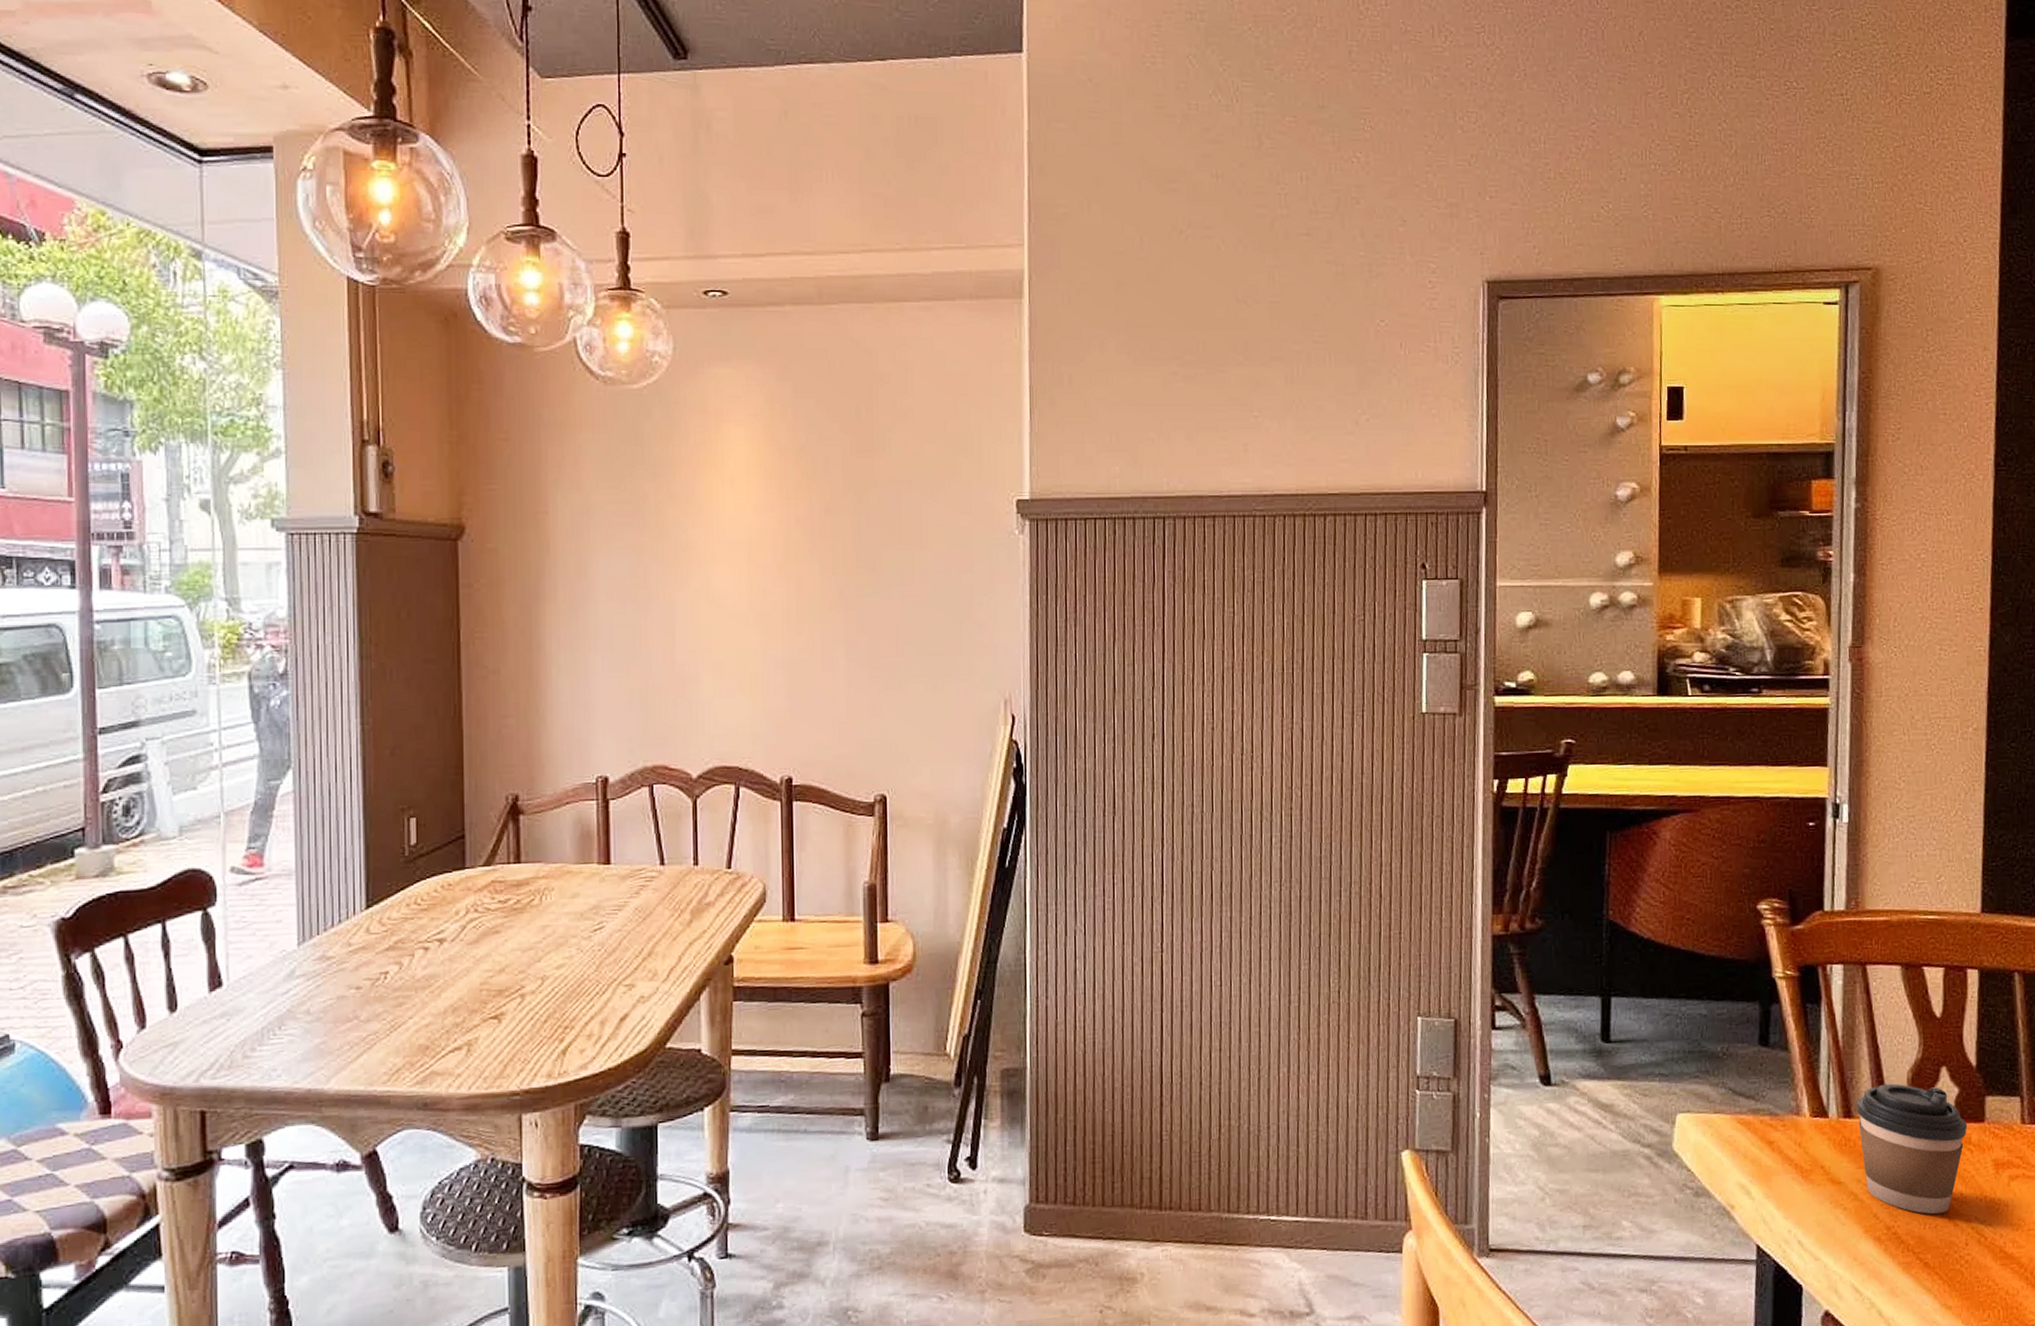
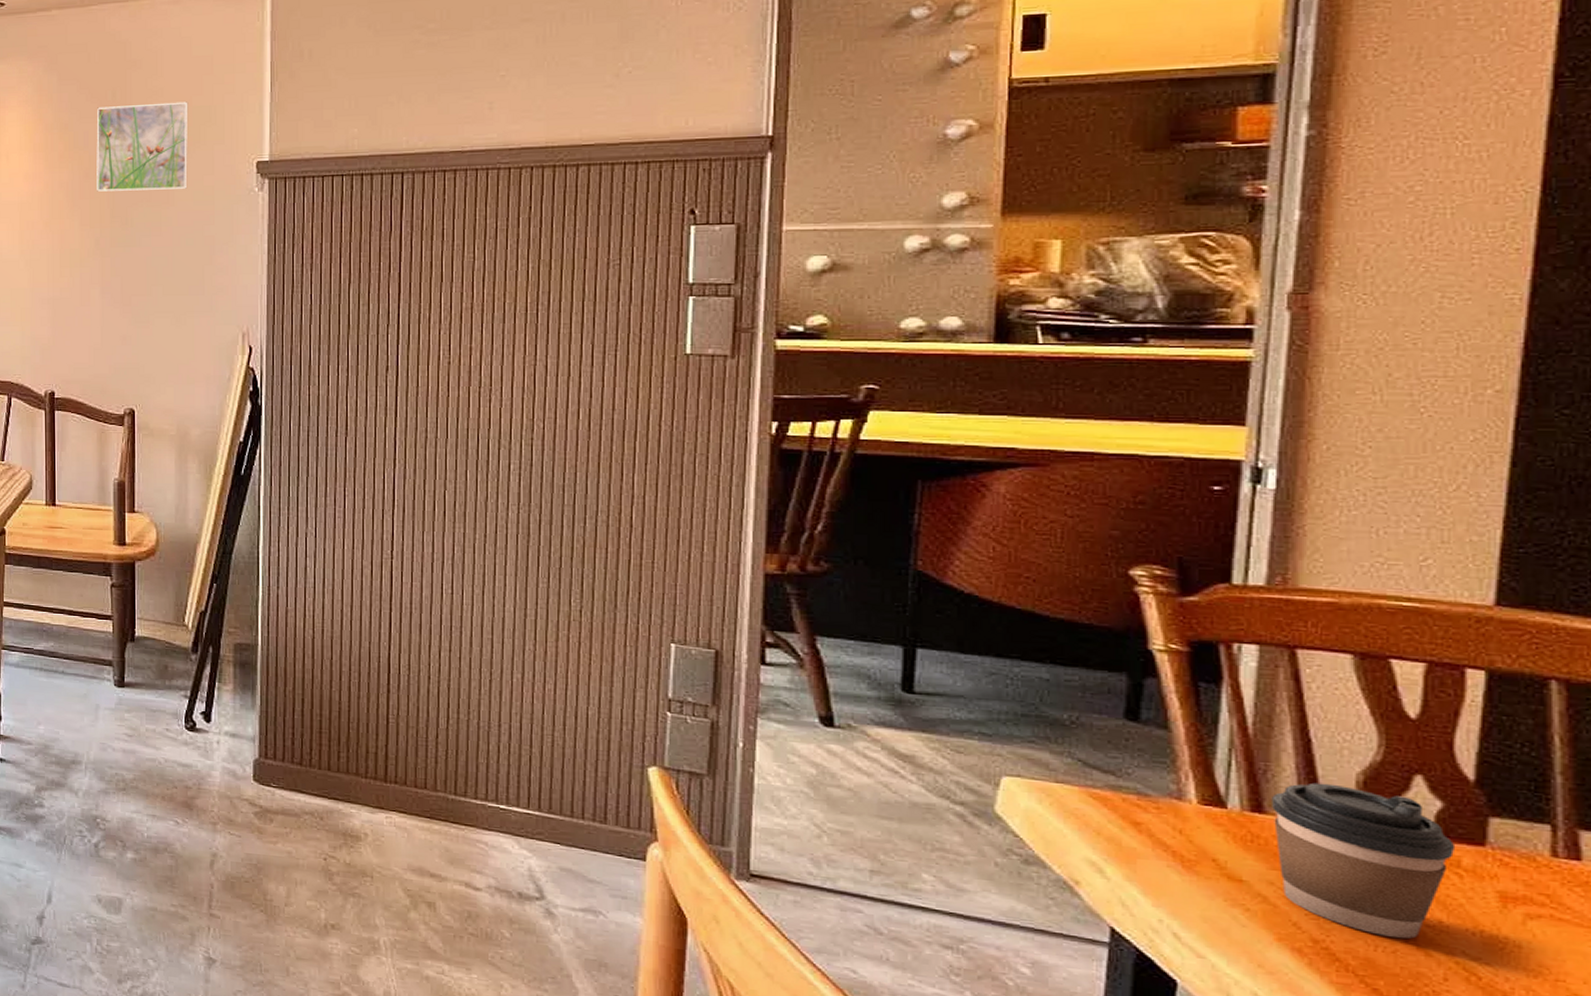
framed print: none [839,426,943,530] -> present [96,101,189,192]

